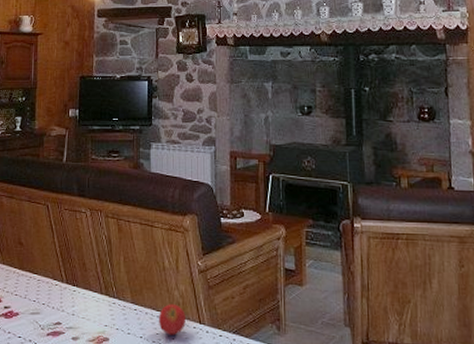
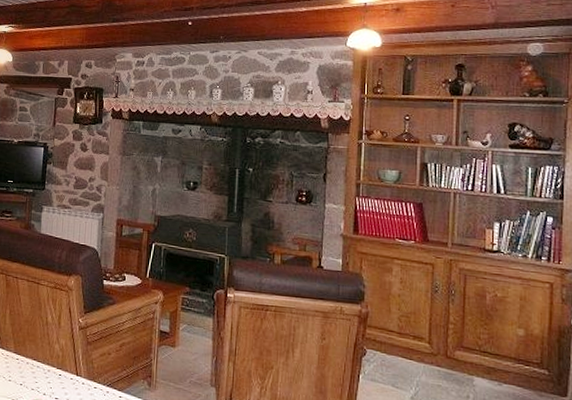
fruit: present [158,304,186,336] -> none [38,356,64,385]

